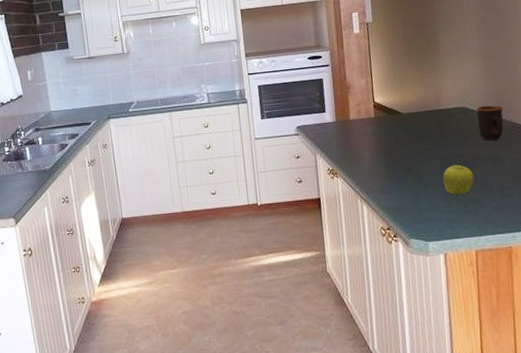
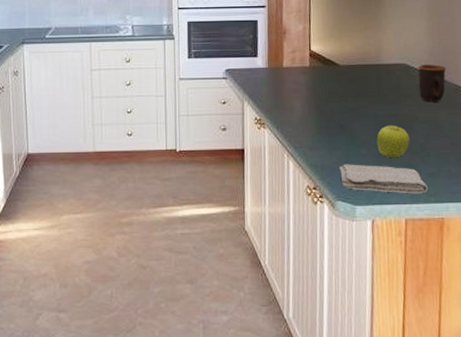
washcloth: none [409,203,495,228] -> present [339,164,428,194]

